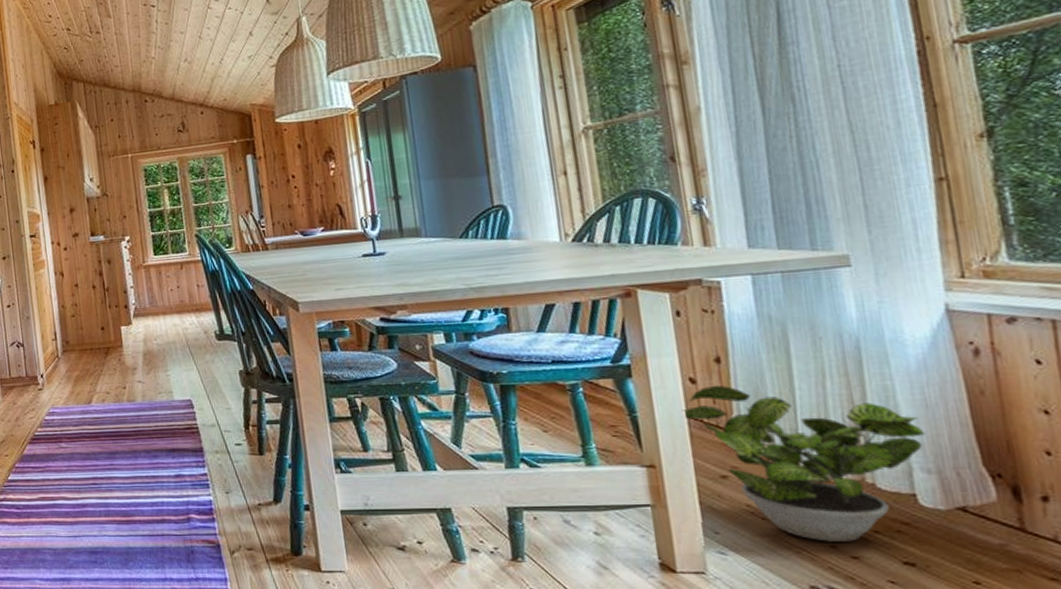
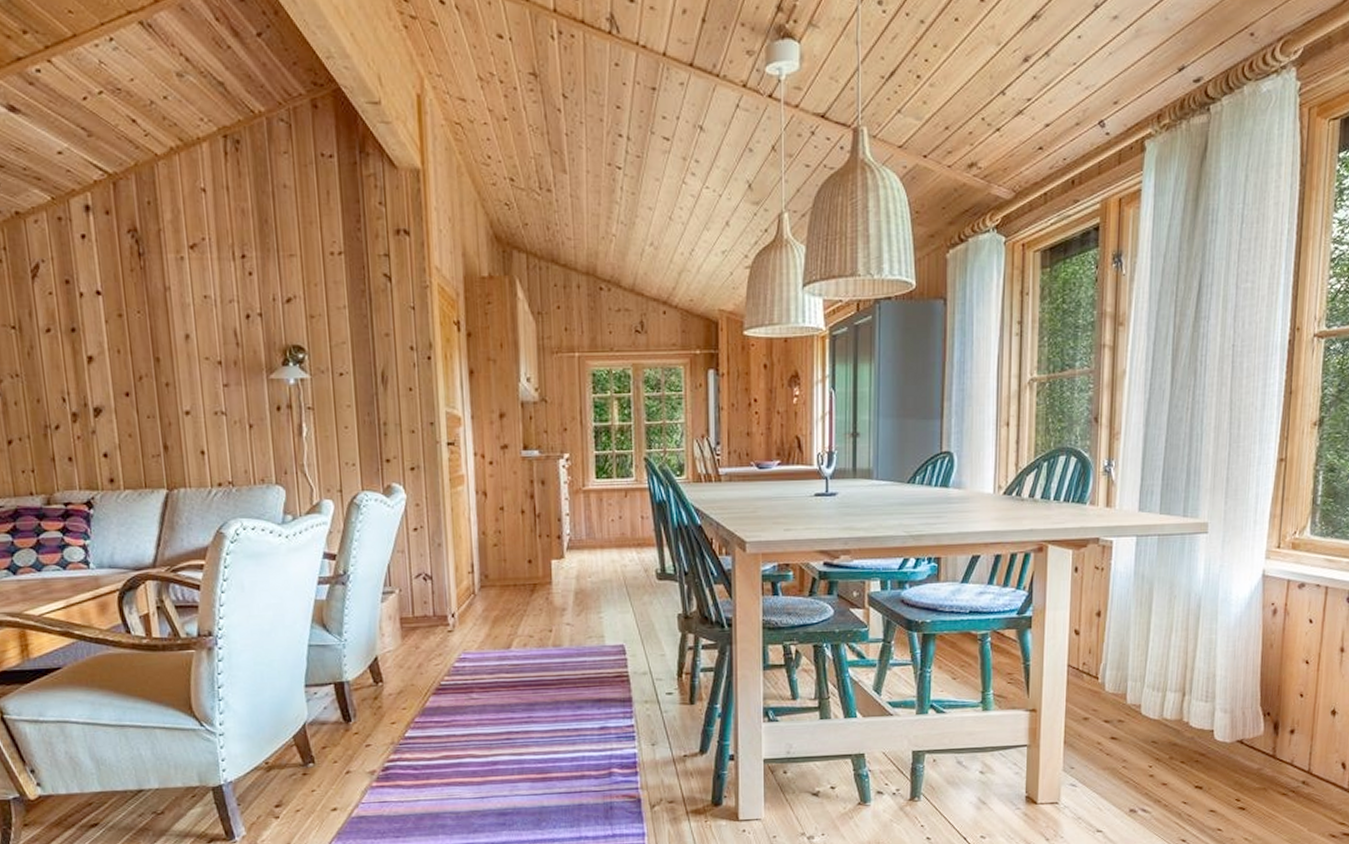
potted plant: present [681,385,925,542] -> none [1064,636,1229,772]

